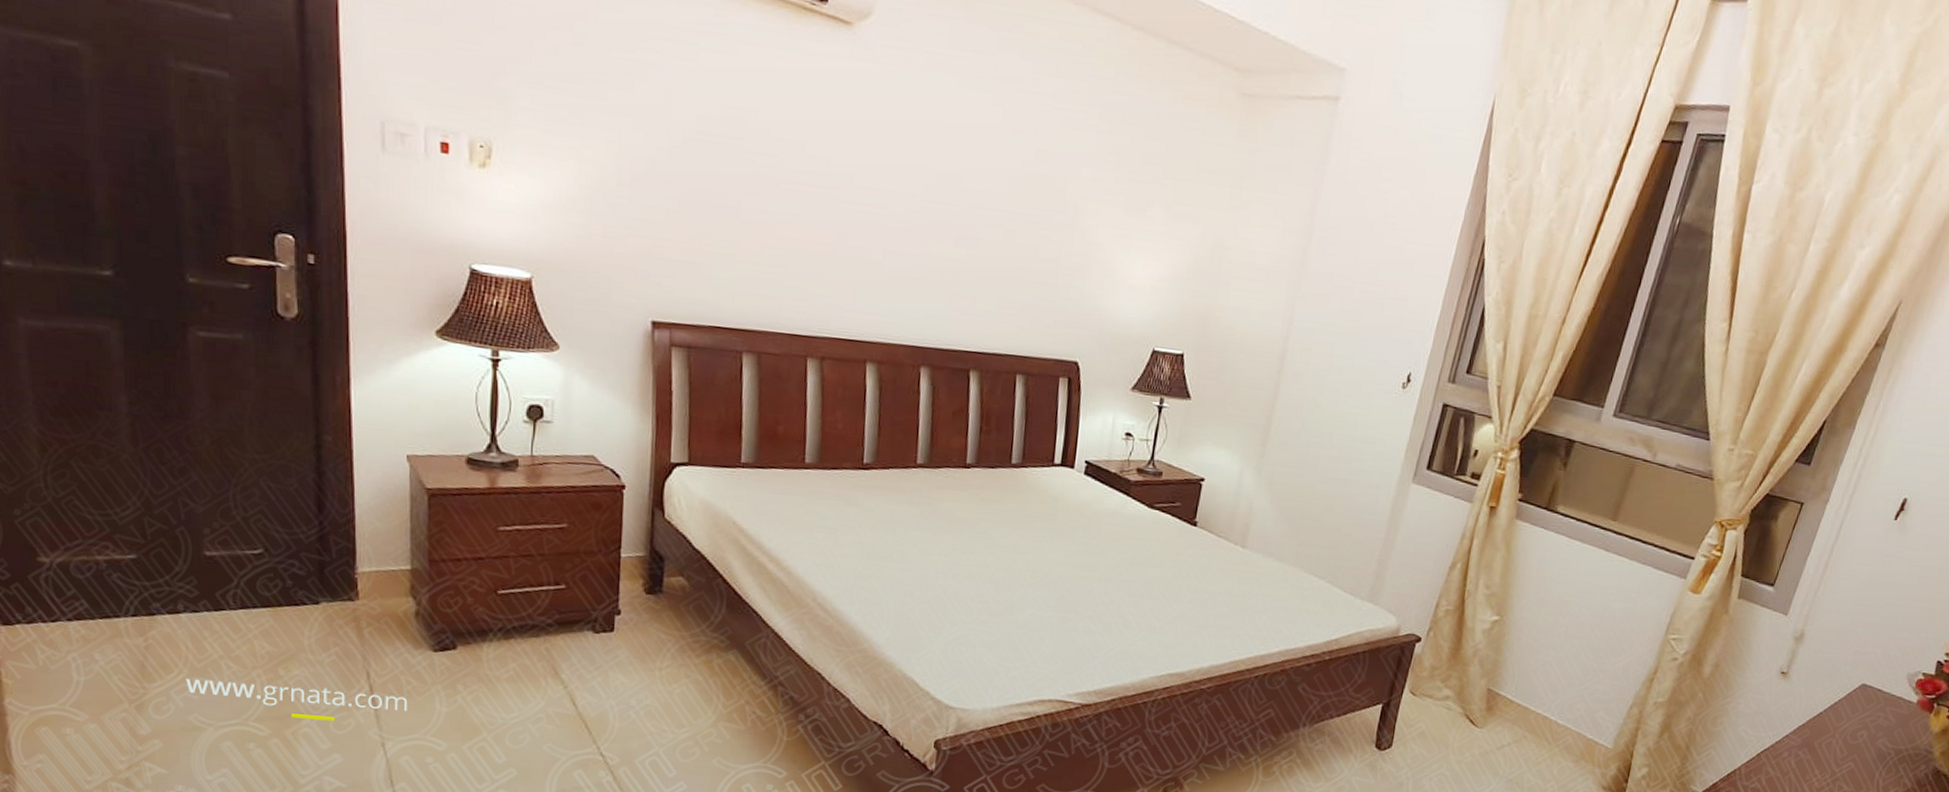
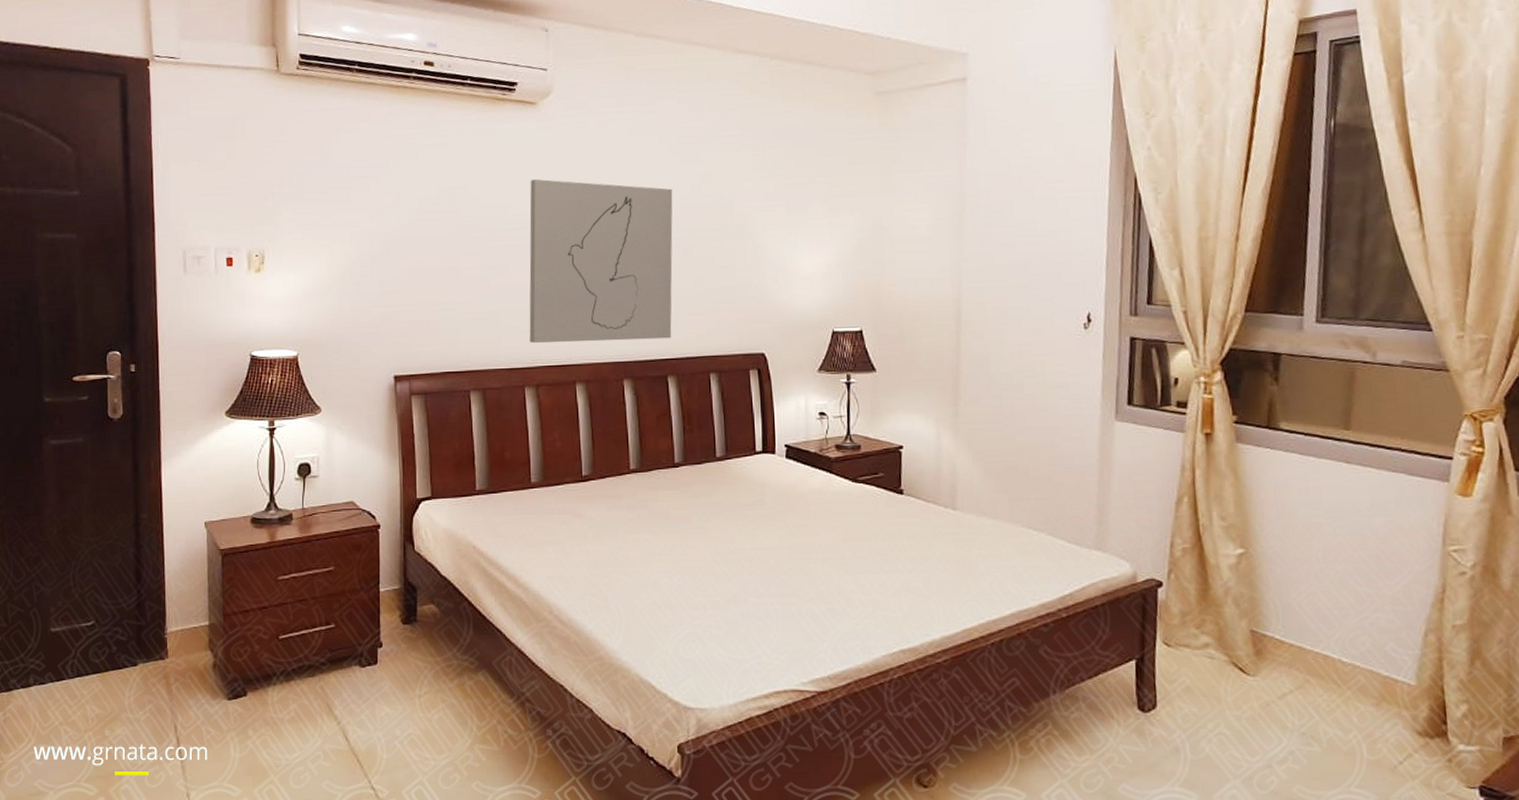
wall art: none [817,116,1002,330] -> present [529,178,673,344]

